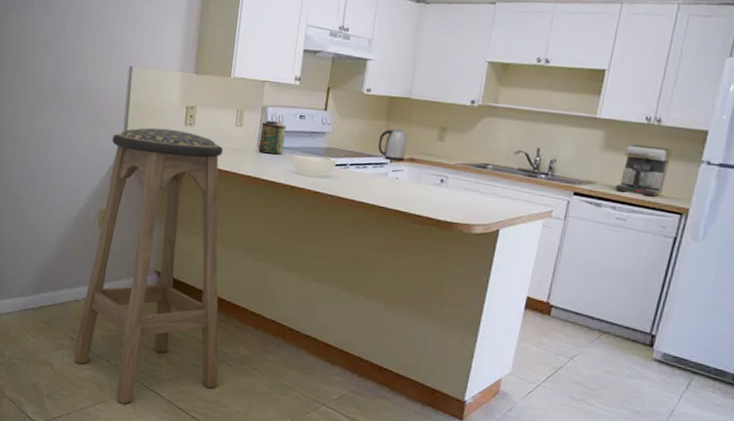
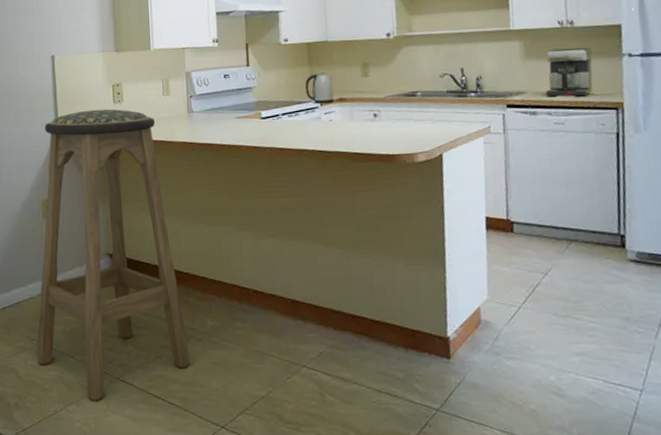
canister: present [258,120,287,155] -> none [188,84,214,118]
bowl: present [291,155,337,178] -> none [223,112,269,134]

